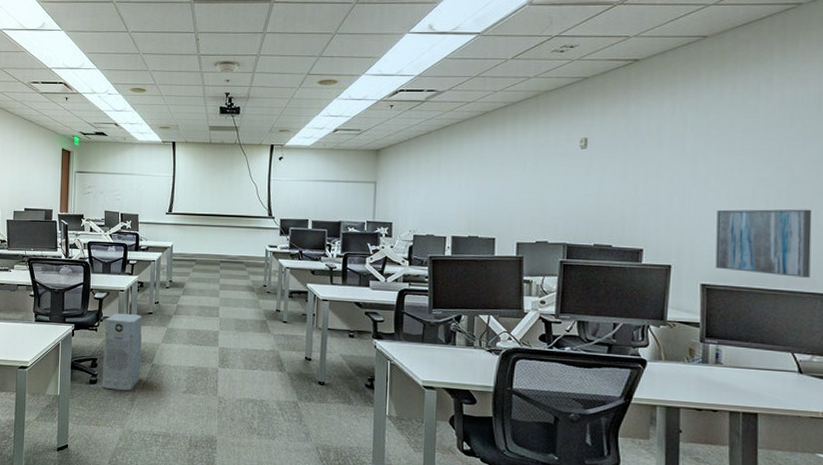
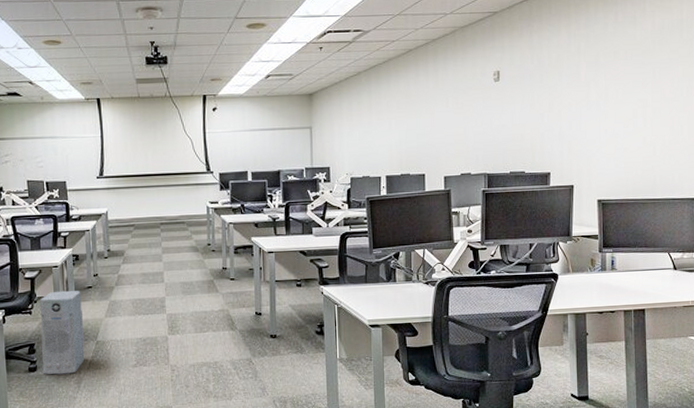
wall art: present [715,209,812,278] -> none [607,125,679,186]

